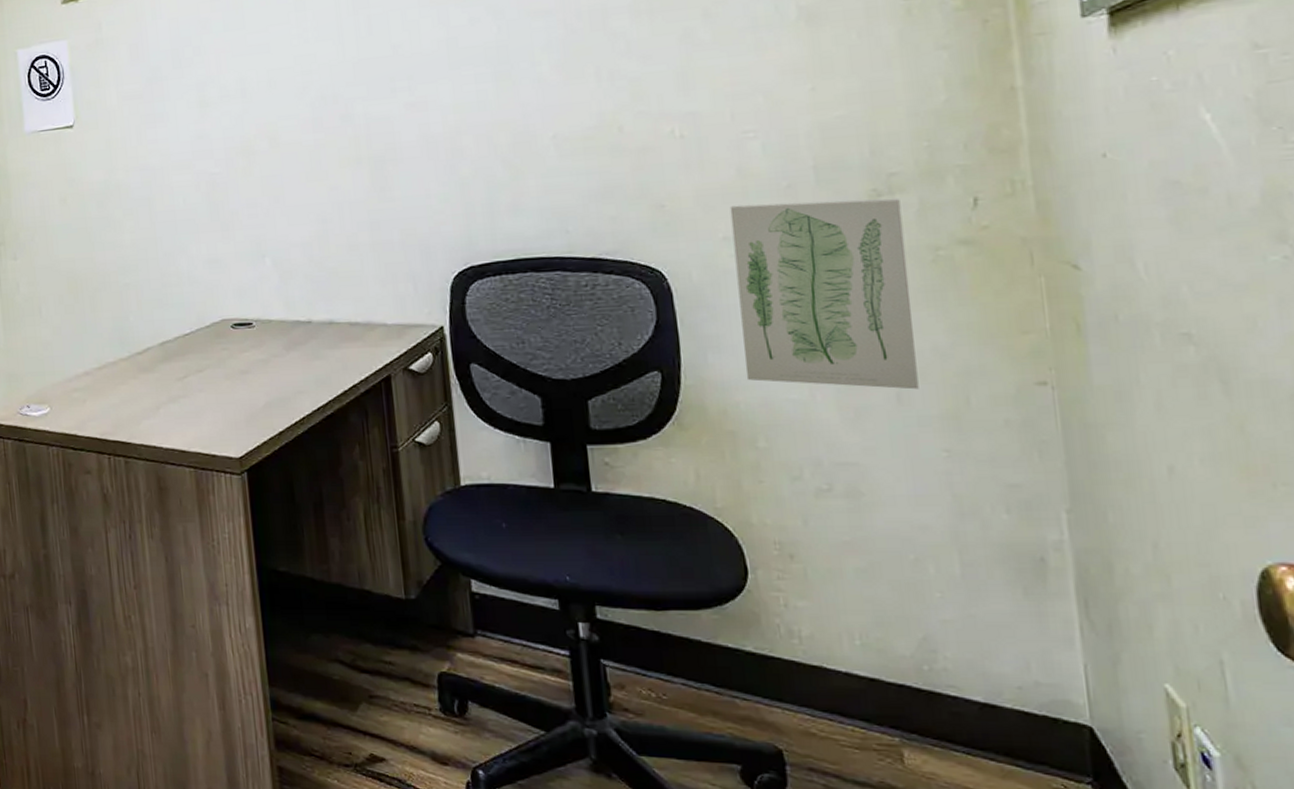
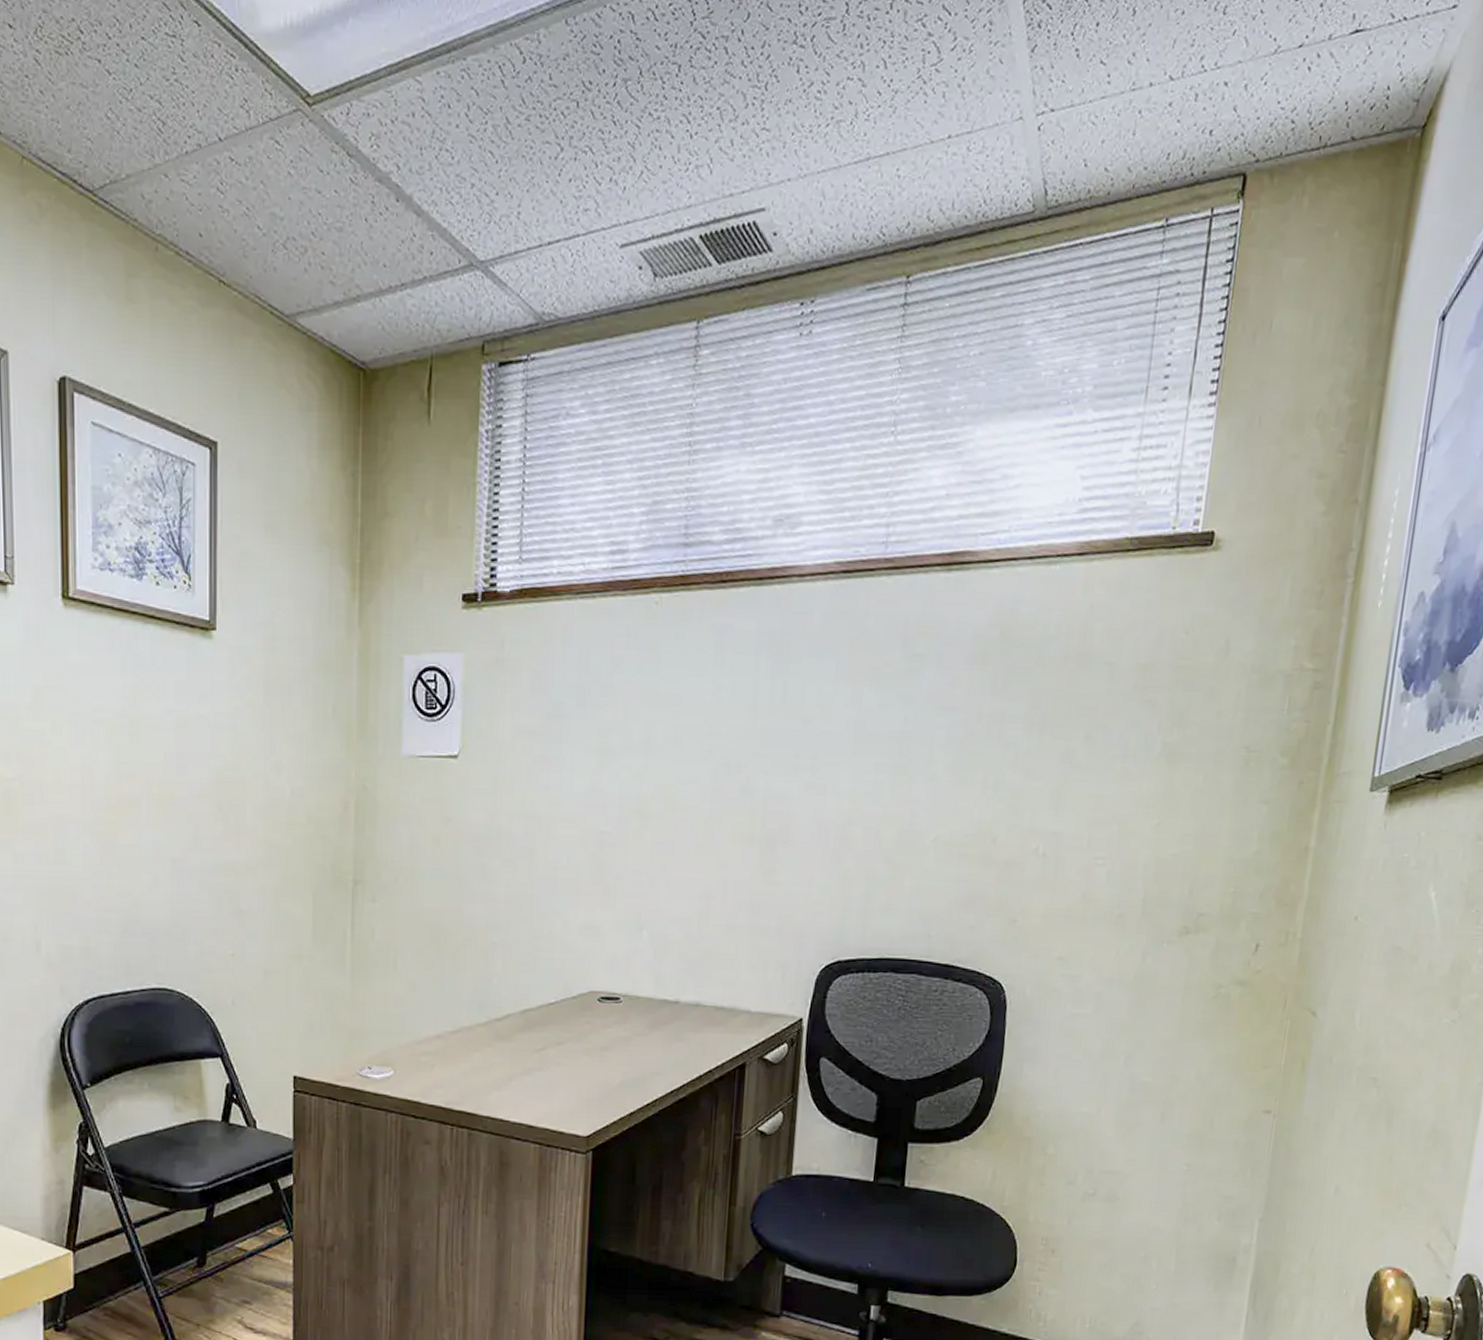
wall art: present [730,198,919,390] -> none [1050,927,1202,1110]

